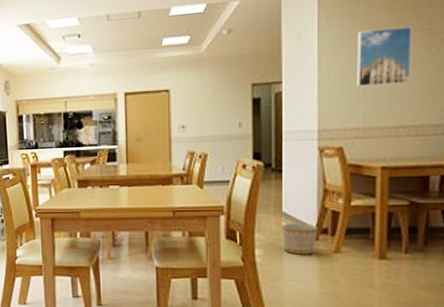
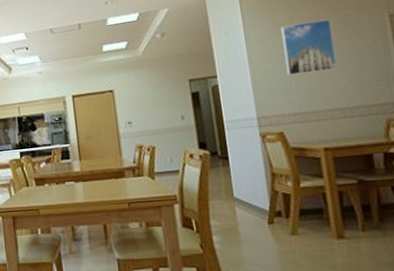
planter: present [281,223,317,255] -> none [235,207,272,239]

